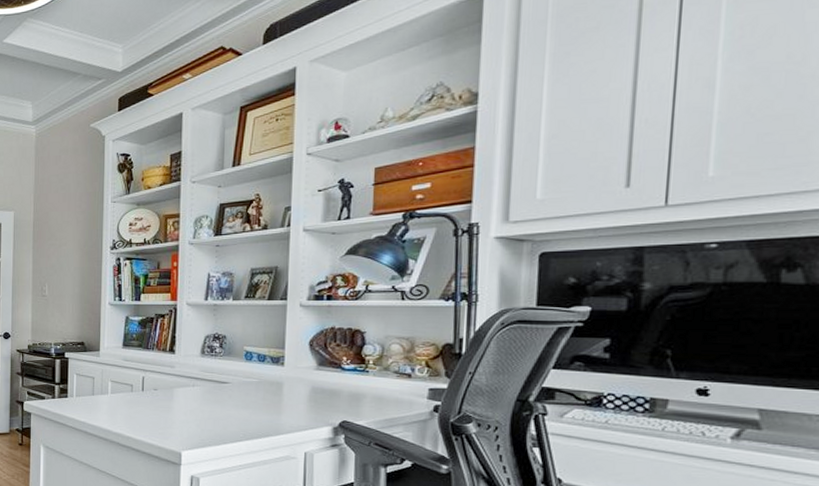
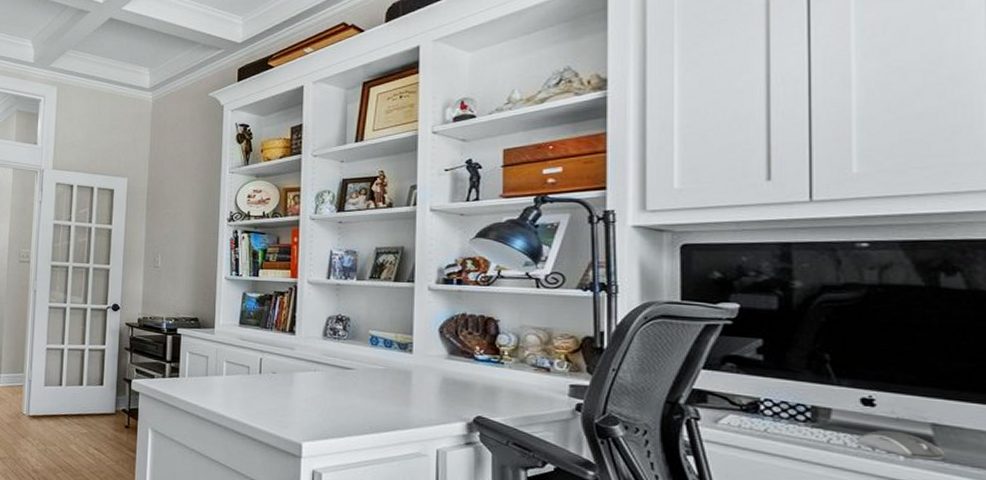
computer mouse: none [690,416,770,442] -> present [858,429,946,461]

